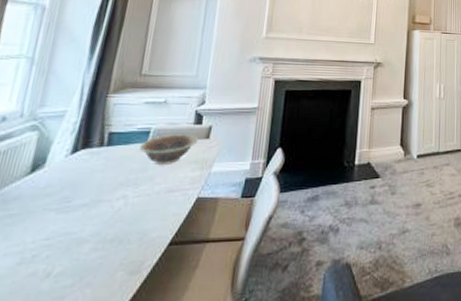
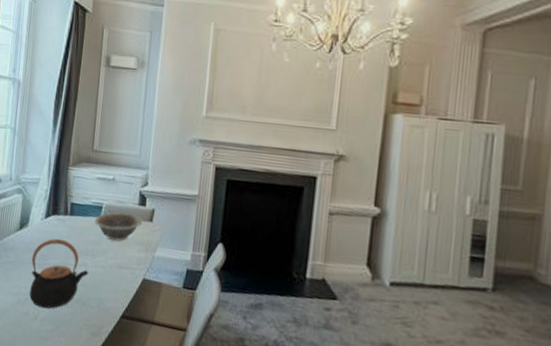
teapot: none [40,174,130,261] -> present [29,238,89,309]

